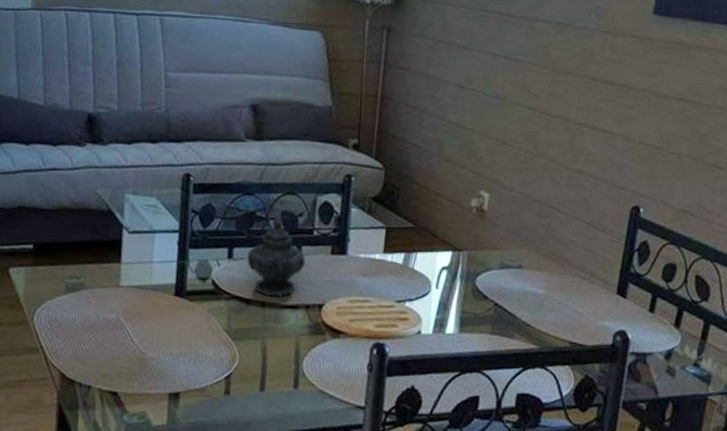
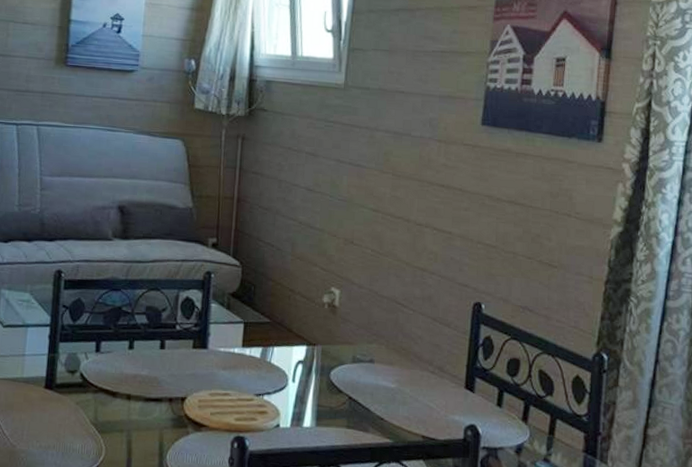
teapot: present [247,215,306,297] -> none [114,310,169,390]

